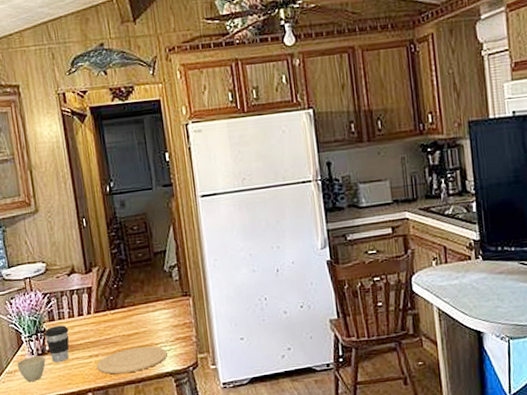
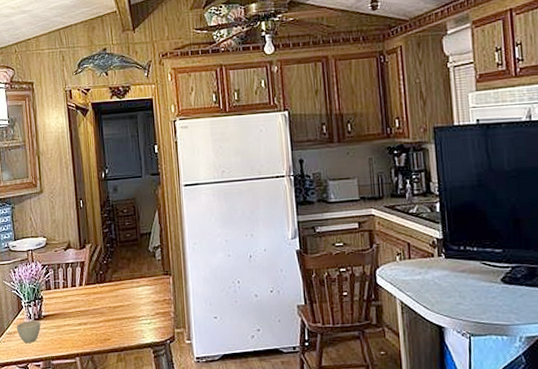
coffee cup: present [44,325,70,362] -> none [41,294,63,327]
plate: present [96,346,167,375] -> none [85,319,148,342]

